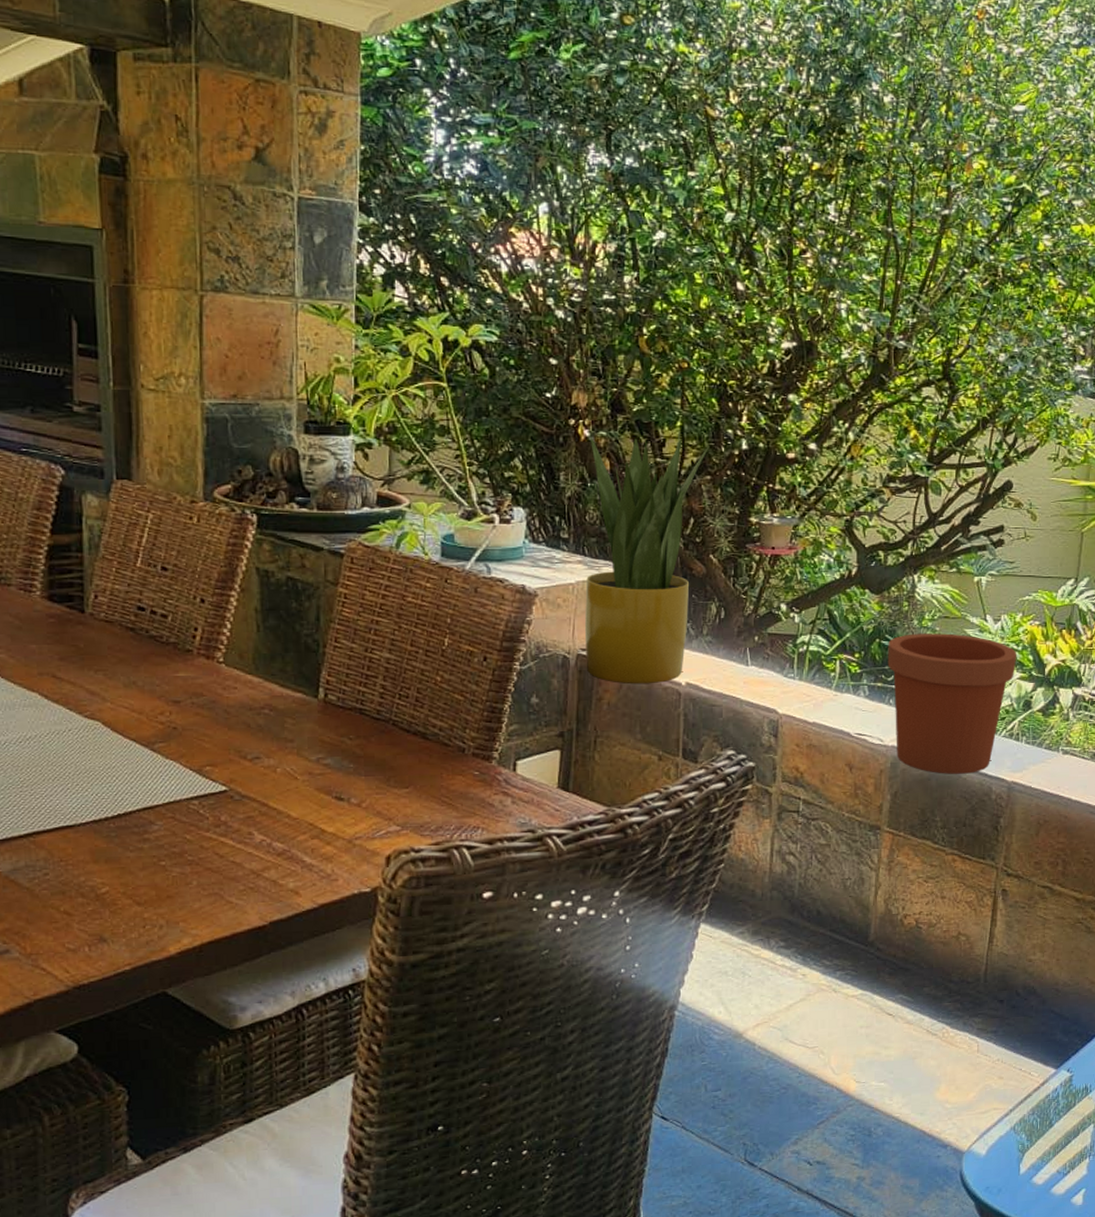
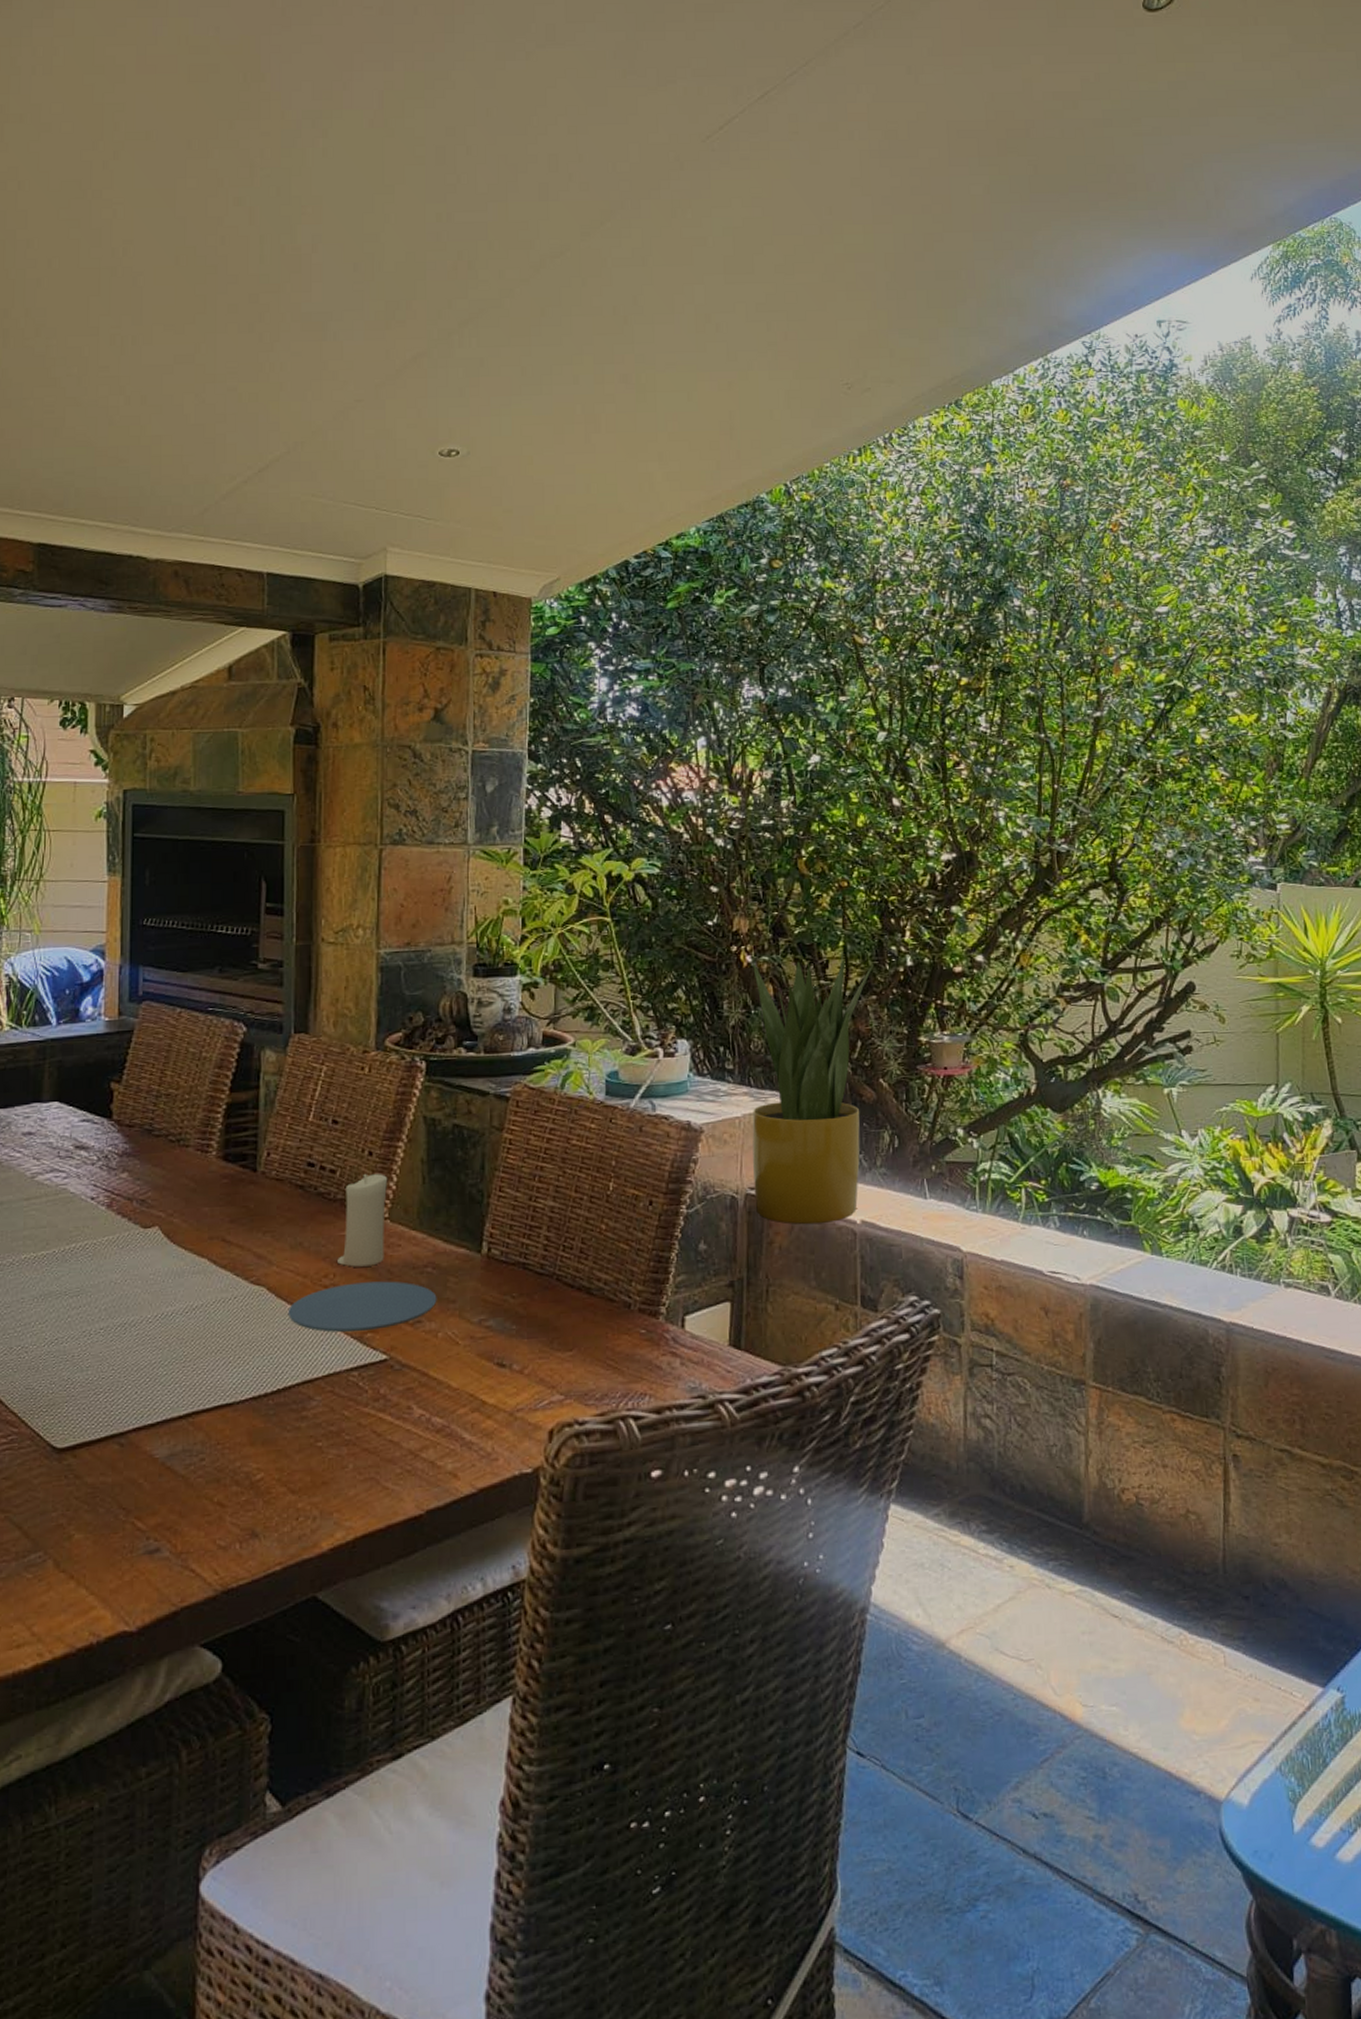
plate: none [124,720,275,766] -> present [287,1281,437,1333]
candle: none [173,619,222,707] -> present [338,1173,388,1268]
flower pot: present [887,633,1017,775] -> none [1076,1153,1221,1317]

